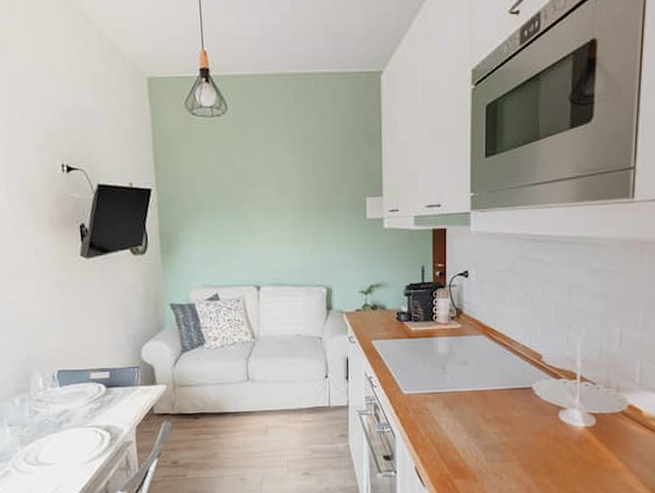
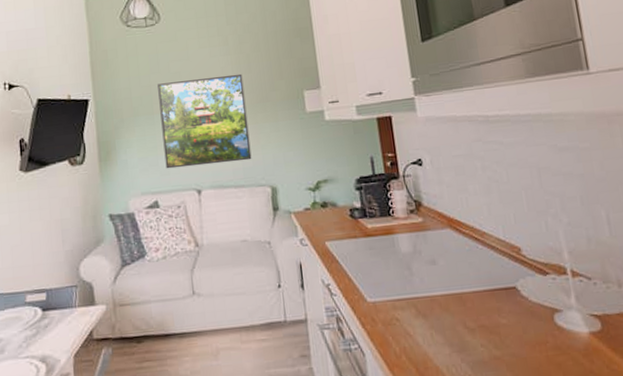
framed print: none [222,174,311,264] -> present [157,73,252,169]

